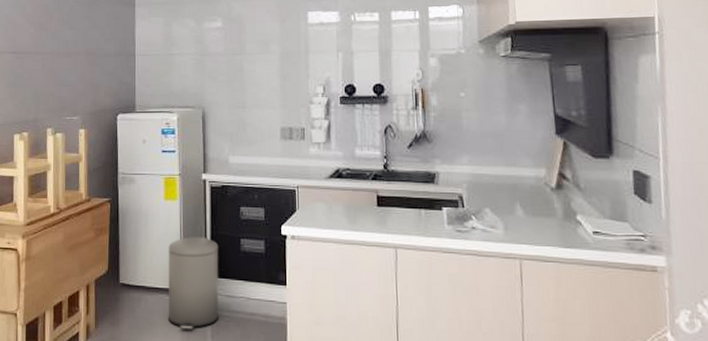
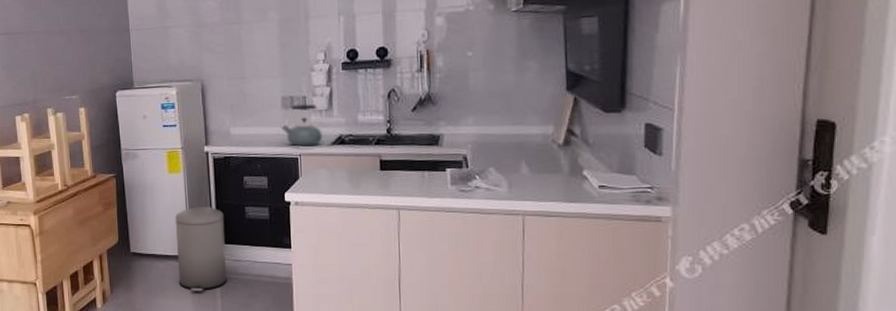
kettle: none [278,136,320,179] -> present [280,104,322,147]

